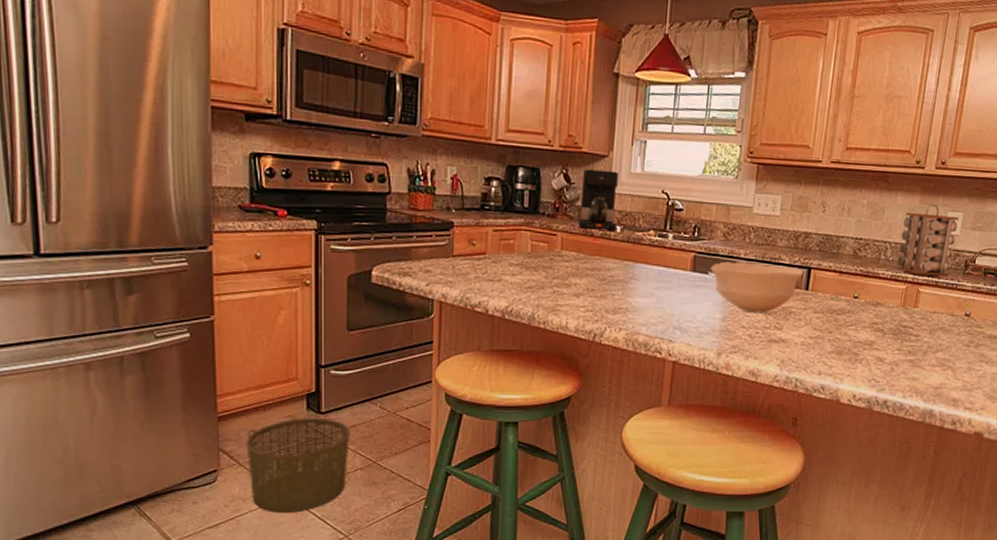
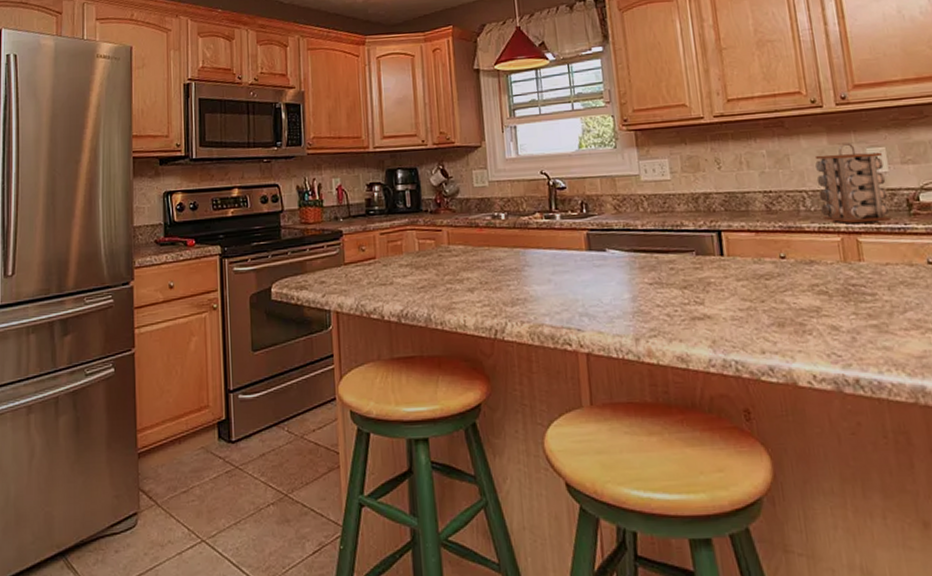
basket: present [246,418,351,513] -> none [163,448,261,560]
coffee maker: present [577,169,619,231] -> none [459,159,500,221]
bowl: present [710,261,803,313] -> none [607,232,713,288]

